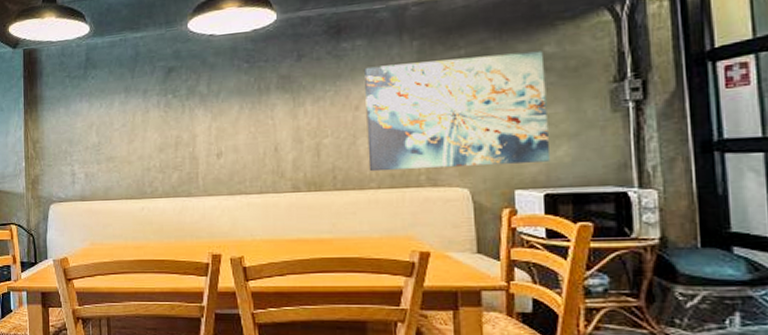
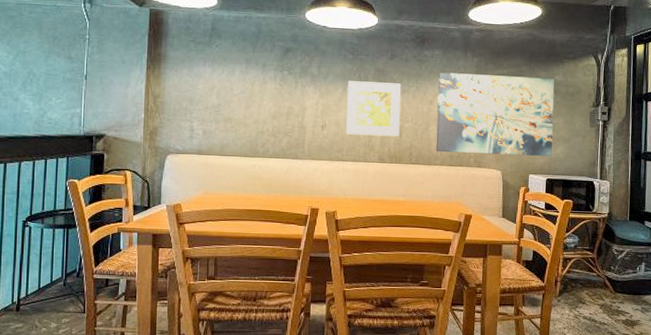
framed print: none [245,89,317,161] -> present [346,81,401,137]

